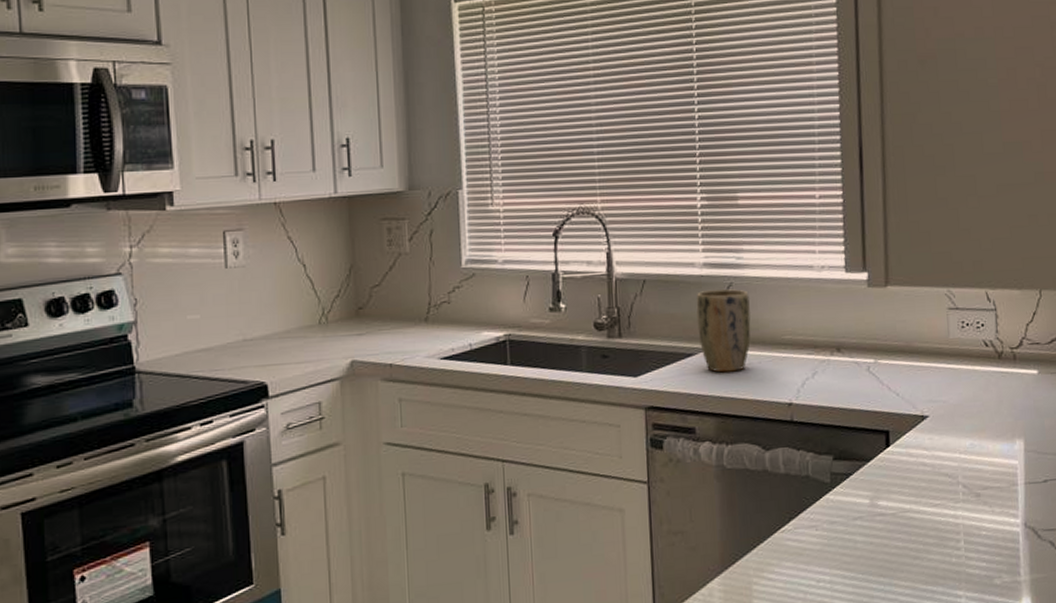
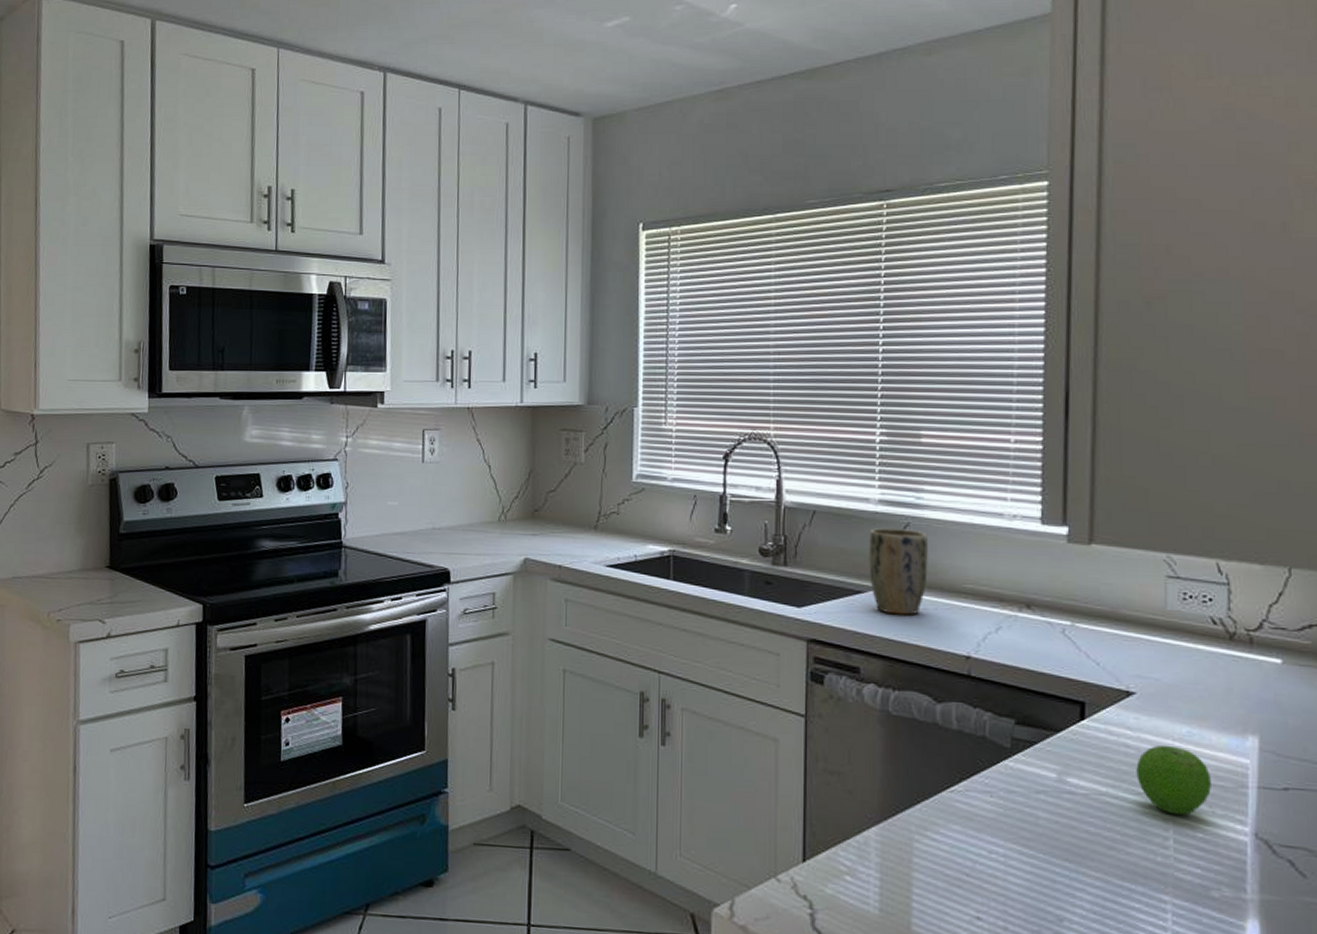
fruit: none [932,458,991,519] -> present [1136,744,1213,816]

